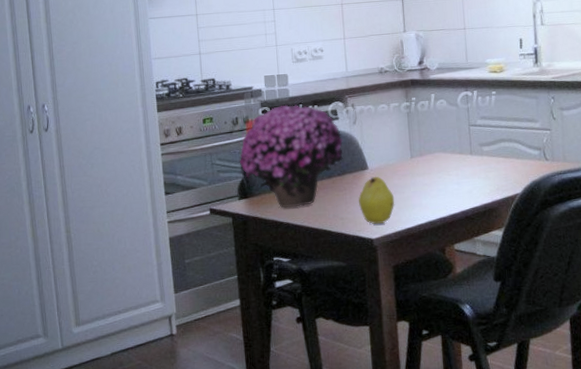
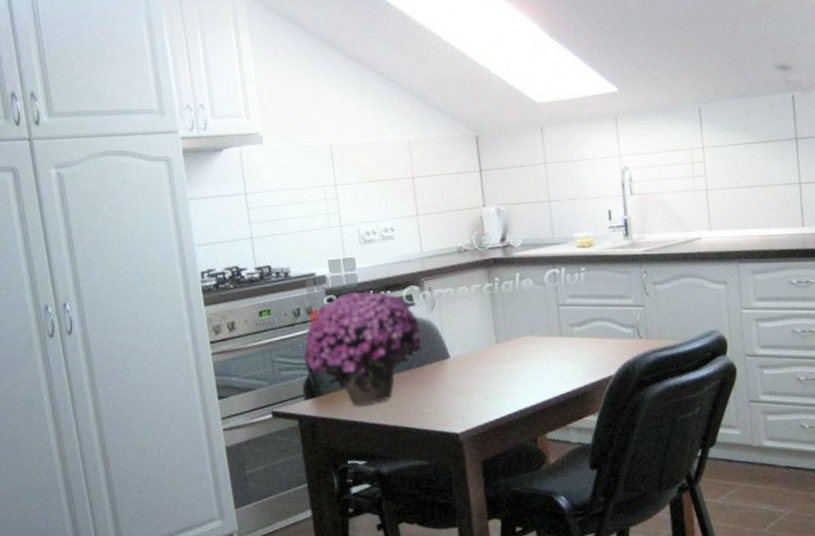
fruit: present [358,176,395,225] -> none [440,365,481,418]

